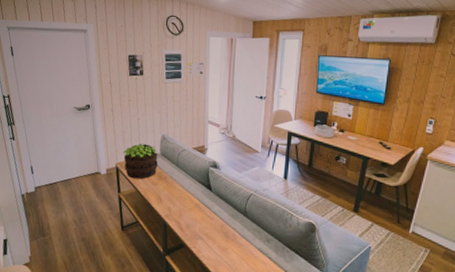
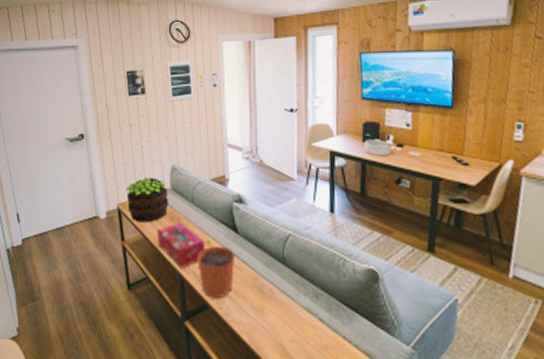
tissue box: none [147,180,185,216] -> present [157,222,205,269]
plant pot: none [178,195,208,239] -> present [197,240,235,298]

